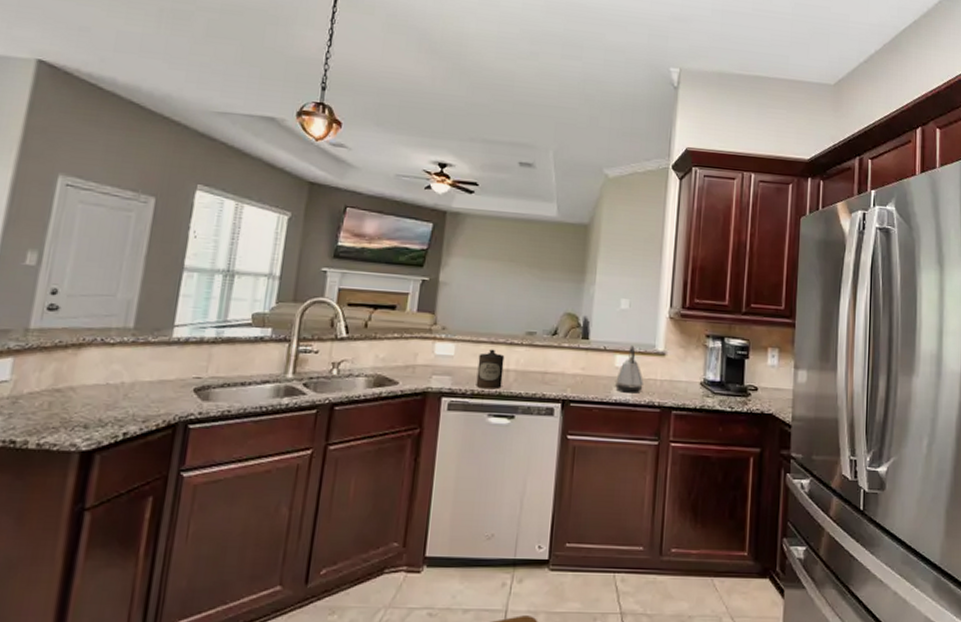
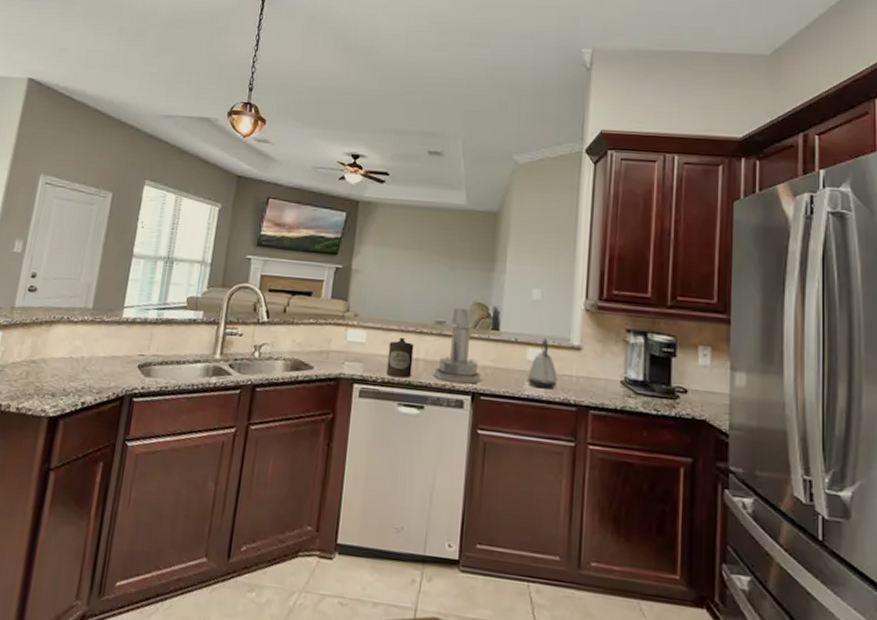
paper towel holder: none [524,318,572,392] -> present [433,307,482,384]

